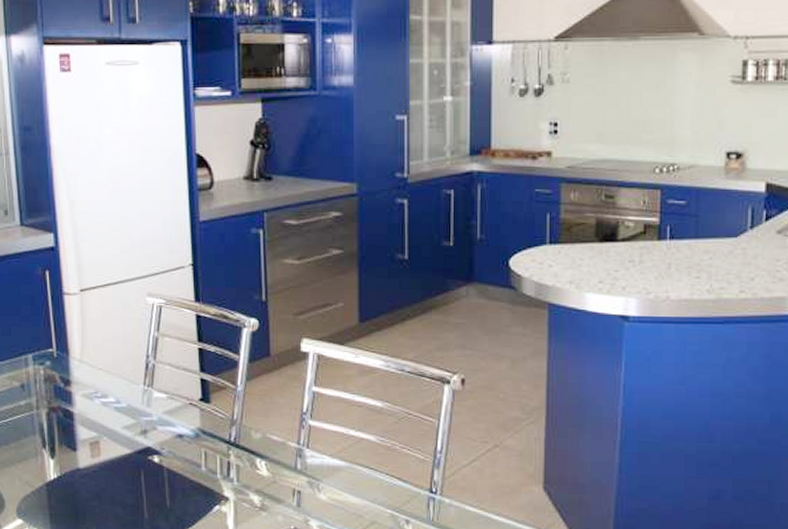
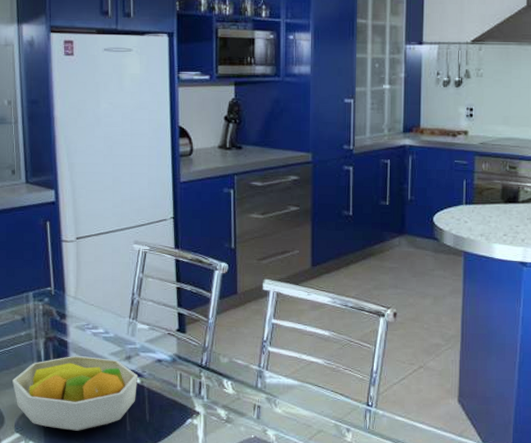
fruit bowl: none [12,428,156,518] -> present [12,355,139,431]

